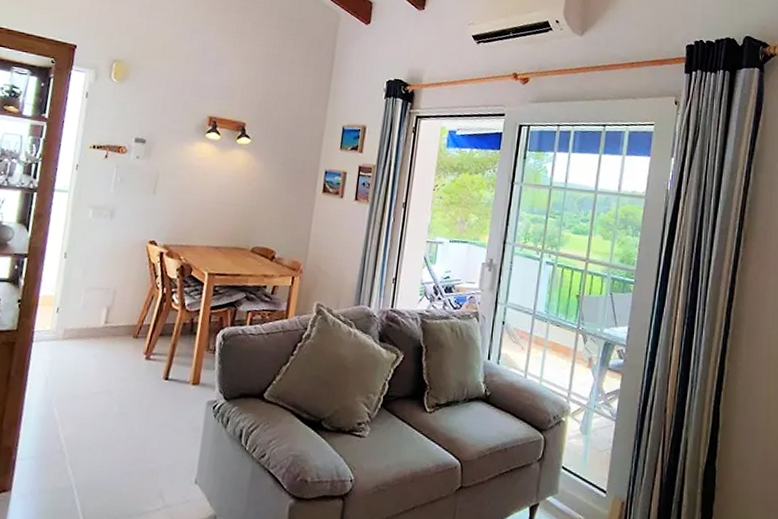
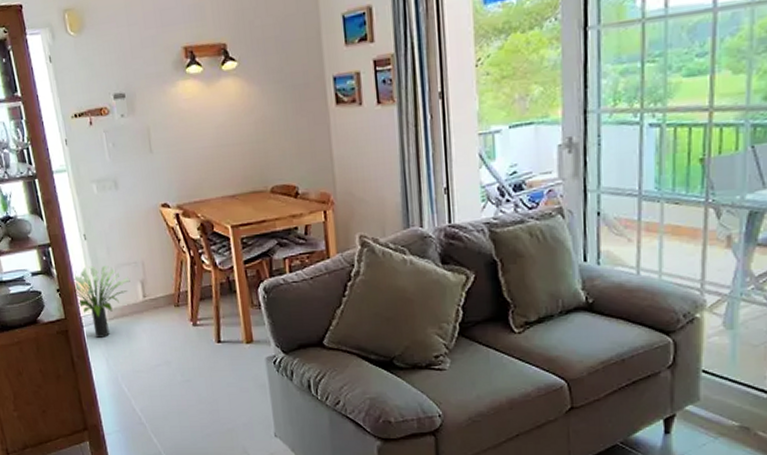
potted plant: none [34,283,97,356] -> present [72,265,130,338]

